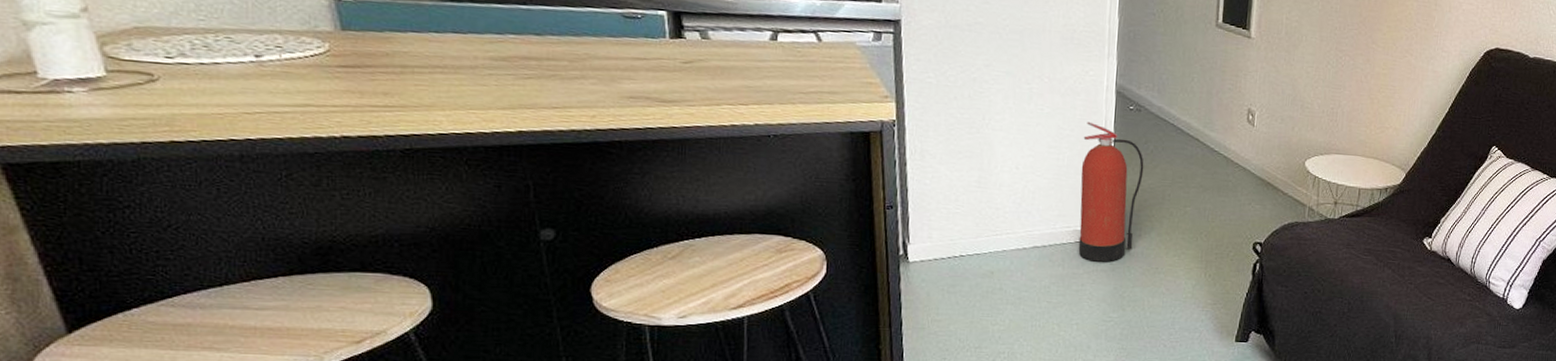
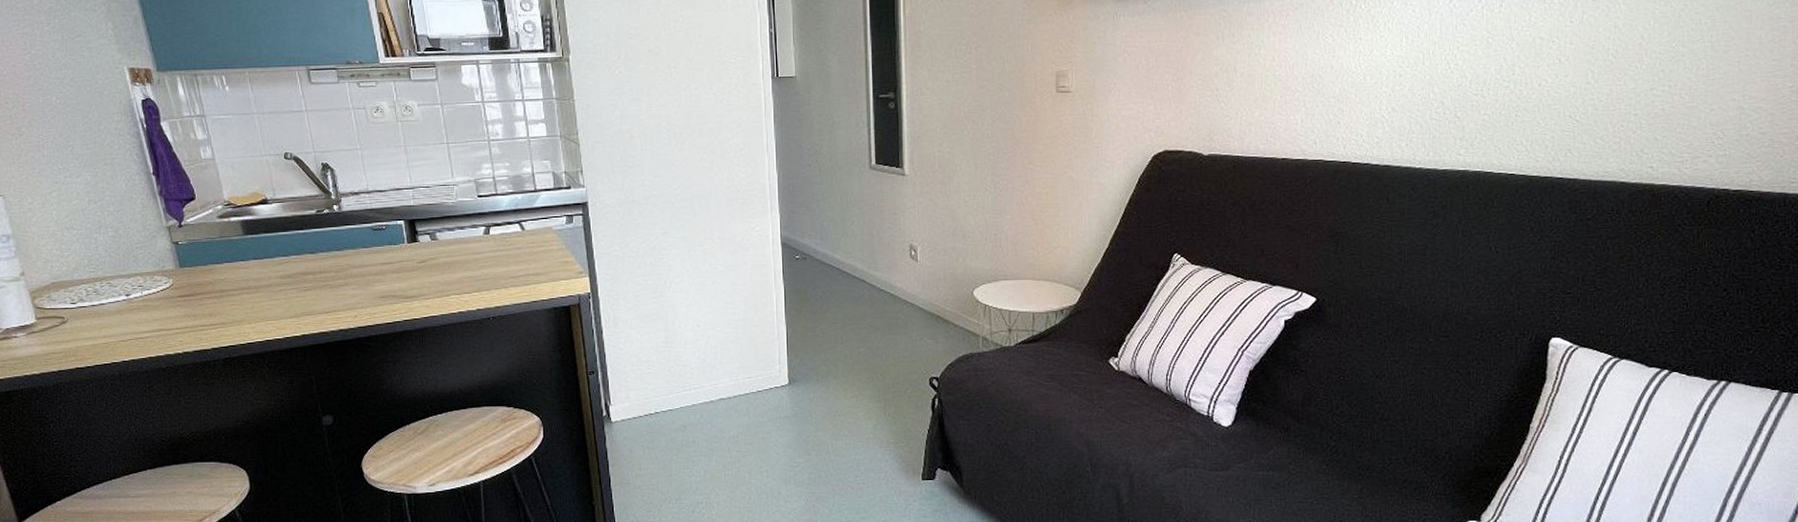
fire extinguisher: present [1078,121,1144,262] -> none [755,275,815,409]

